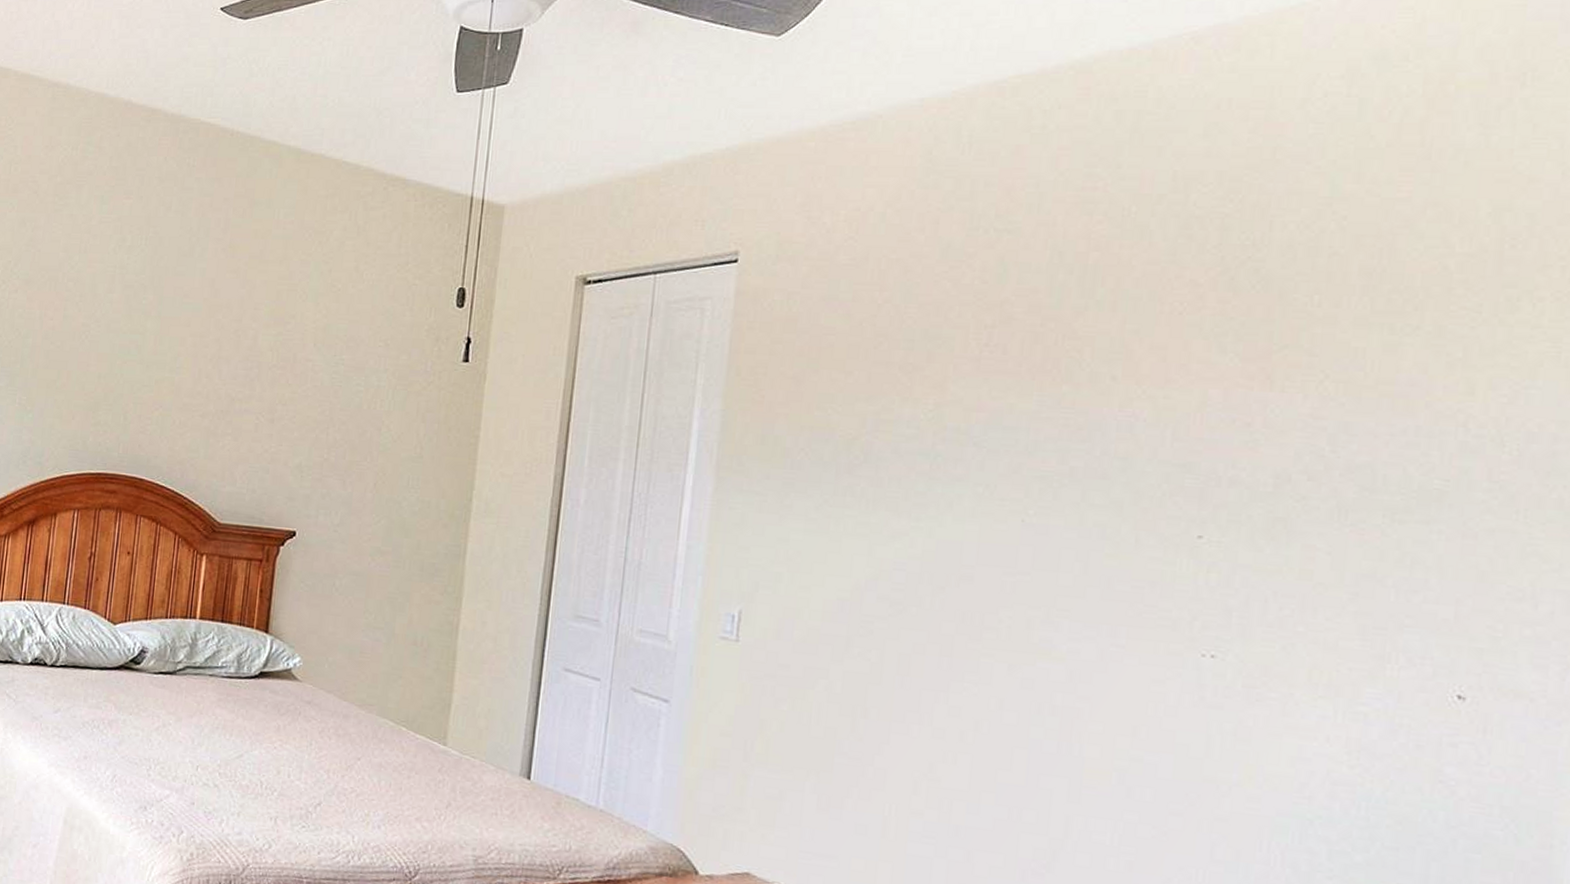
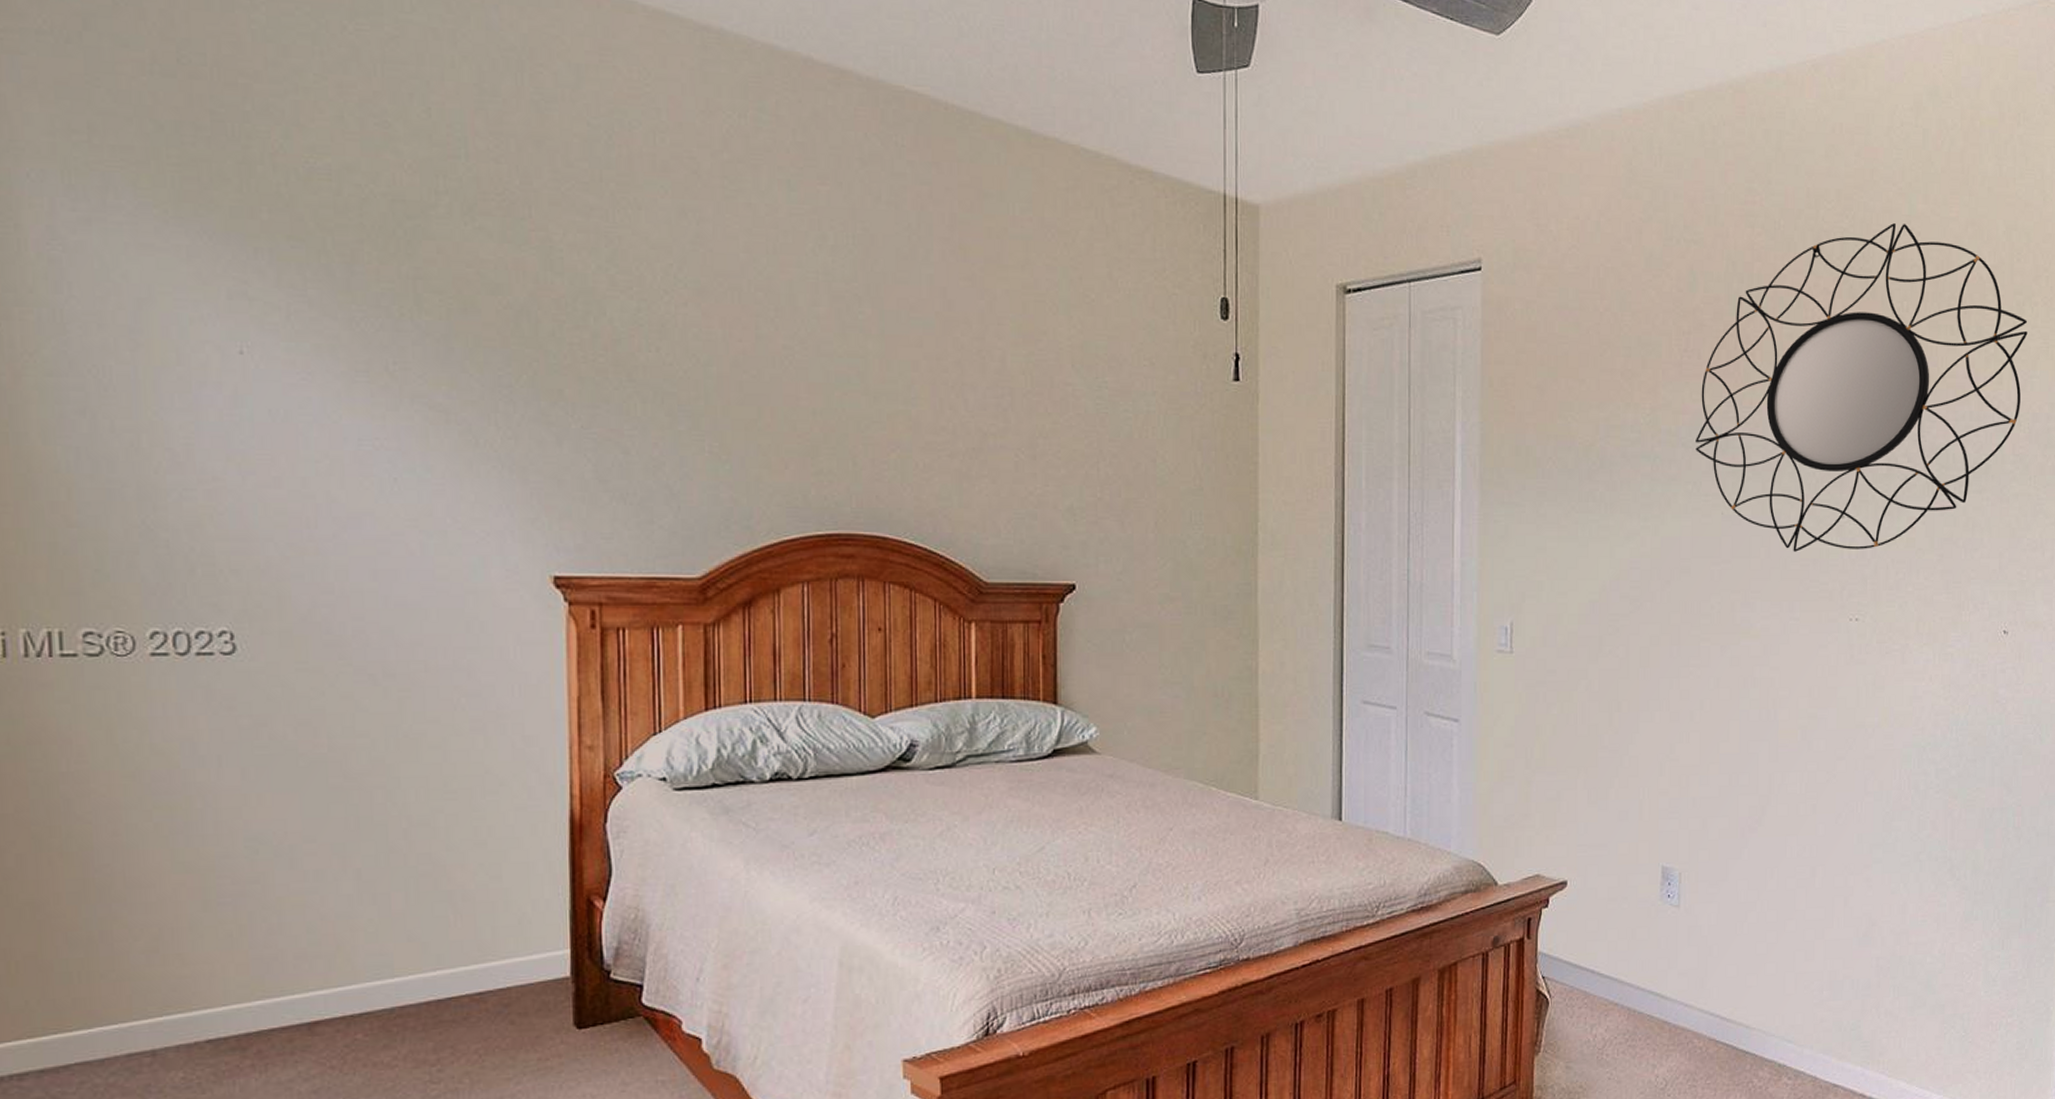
home mirror: none [991,207,1525,577] -> present [1696,223,2028,552]

